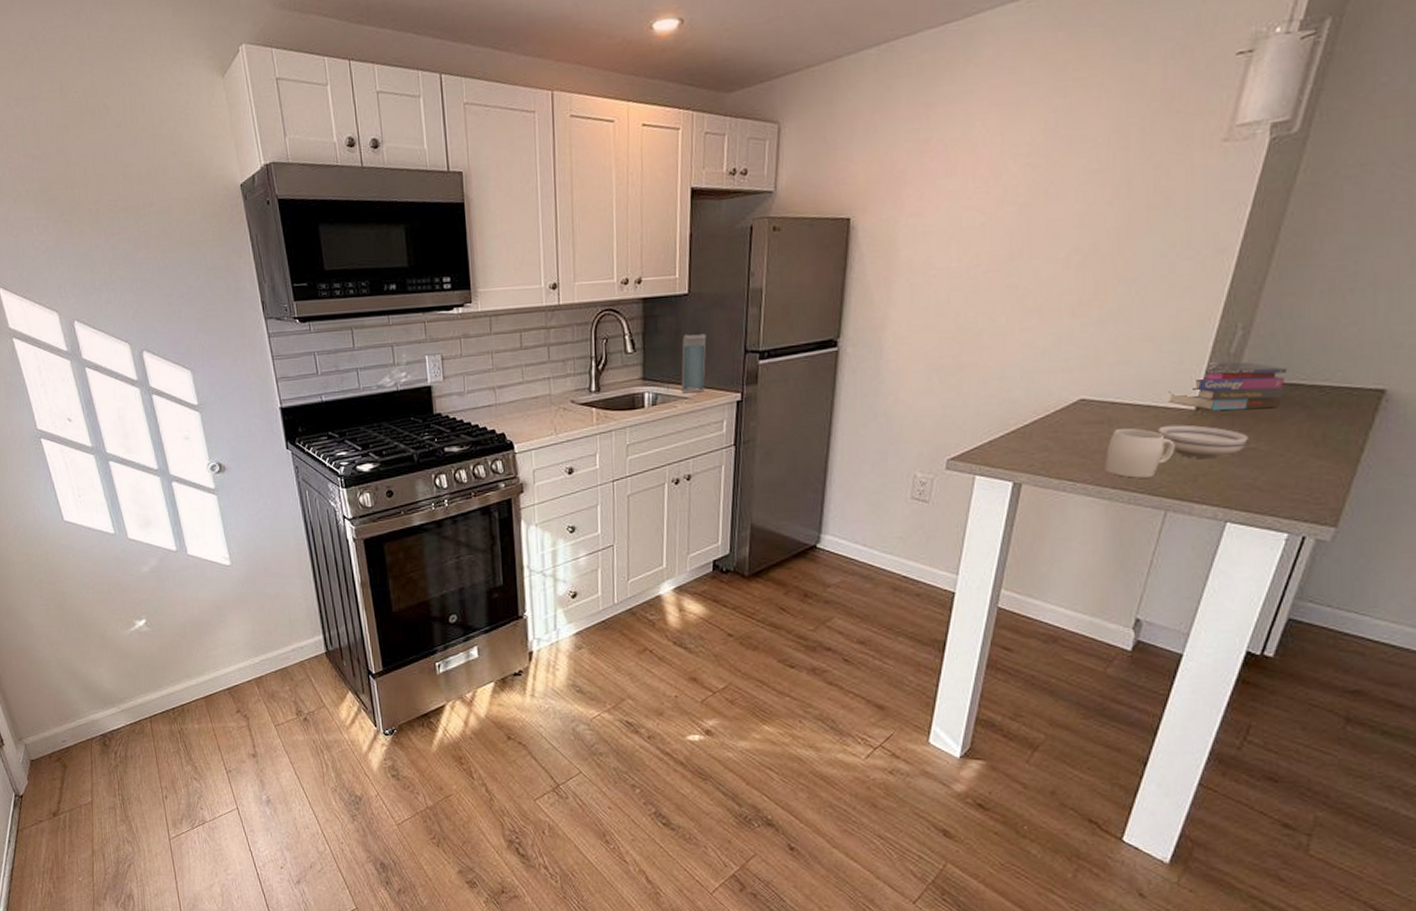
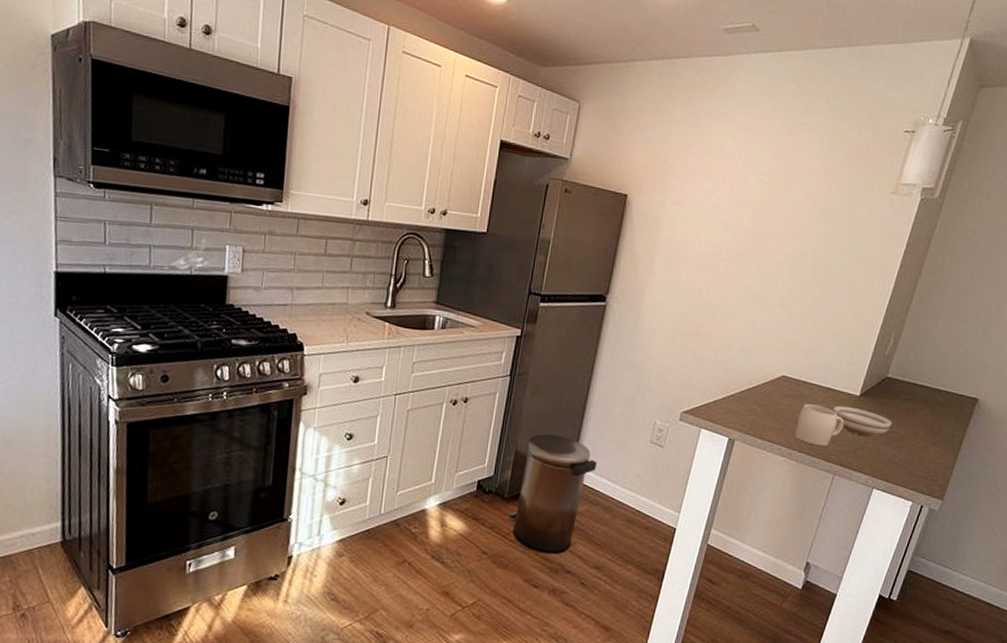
soap dispenser: present [681,333,707,394] -> none [469,268,498,324]
pedal bin: none [750,502,848,632] -> present [507,433,597,555]
books: present [1167,362,1288,412] -> none [841,360,920,403]

